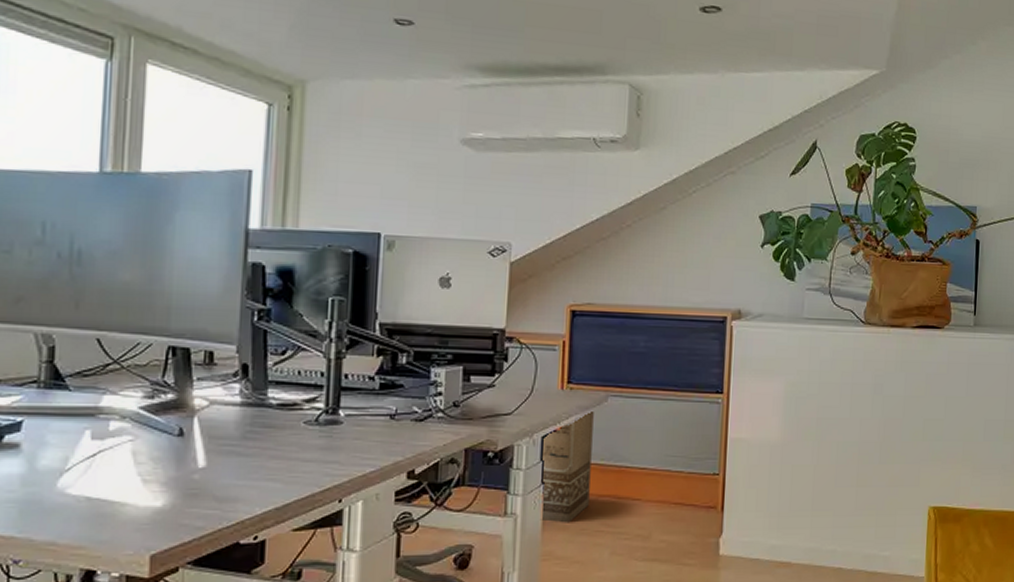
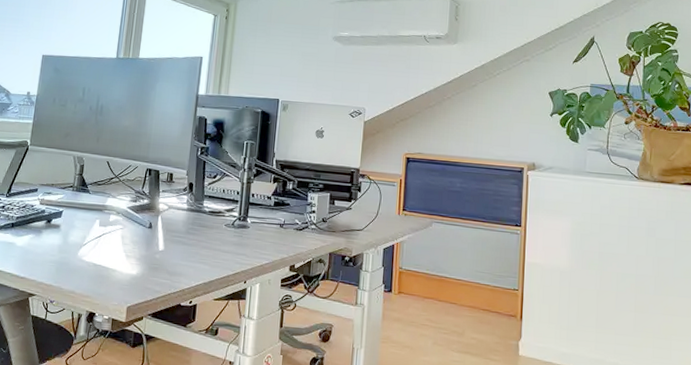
cardboard box: present [539,412,594,523] -> none [380,233,422,316]

